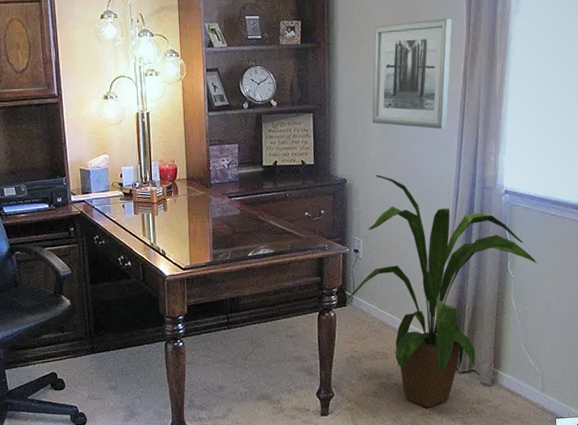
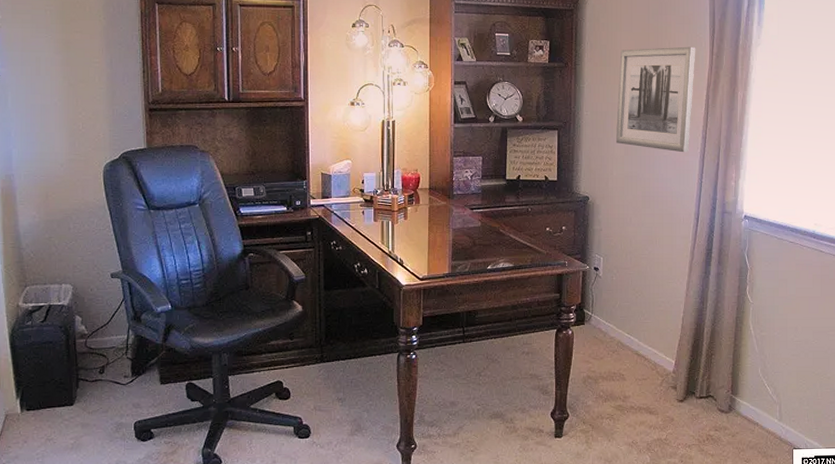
house plant: present [347,175,537,408] -> none [585,194,776,433]

